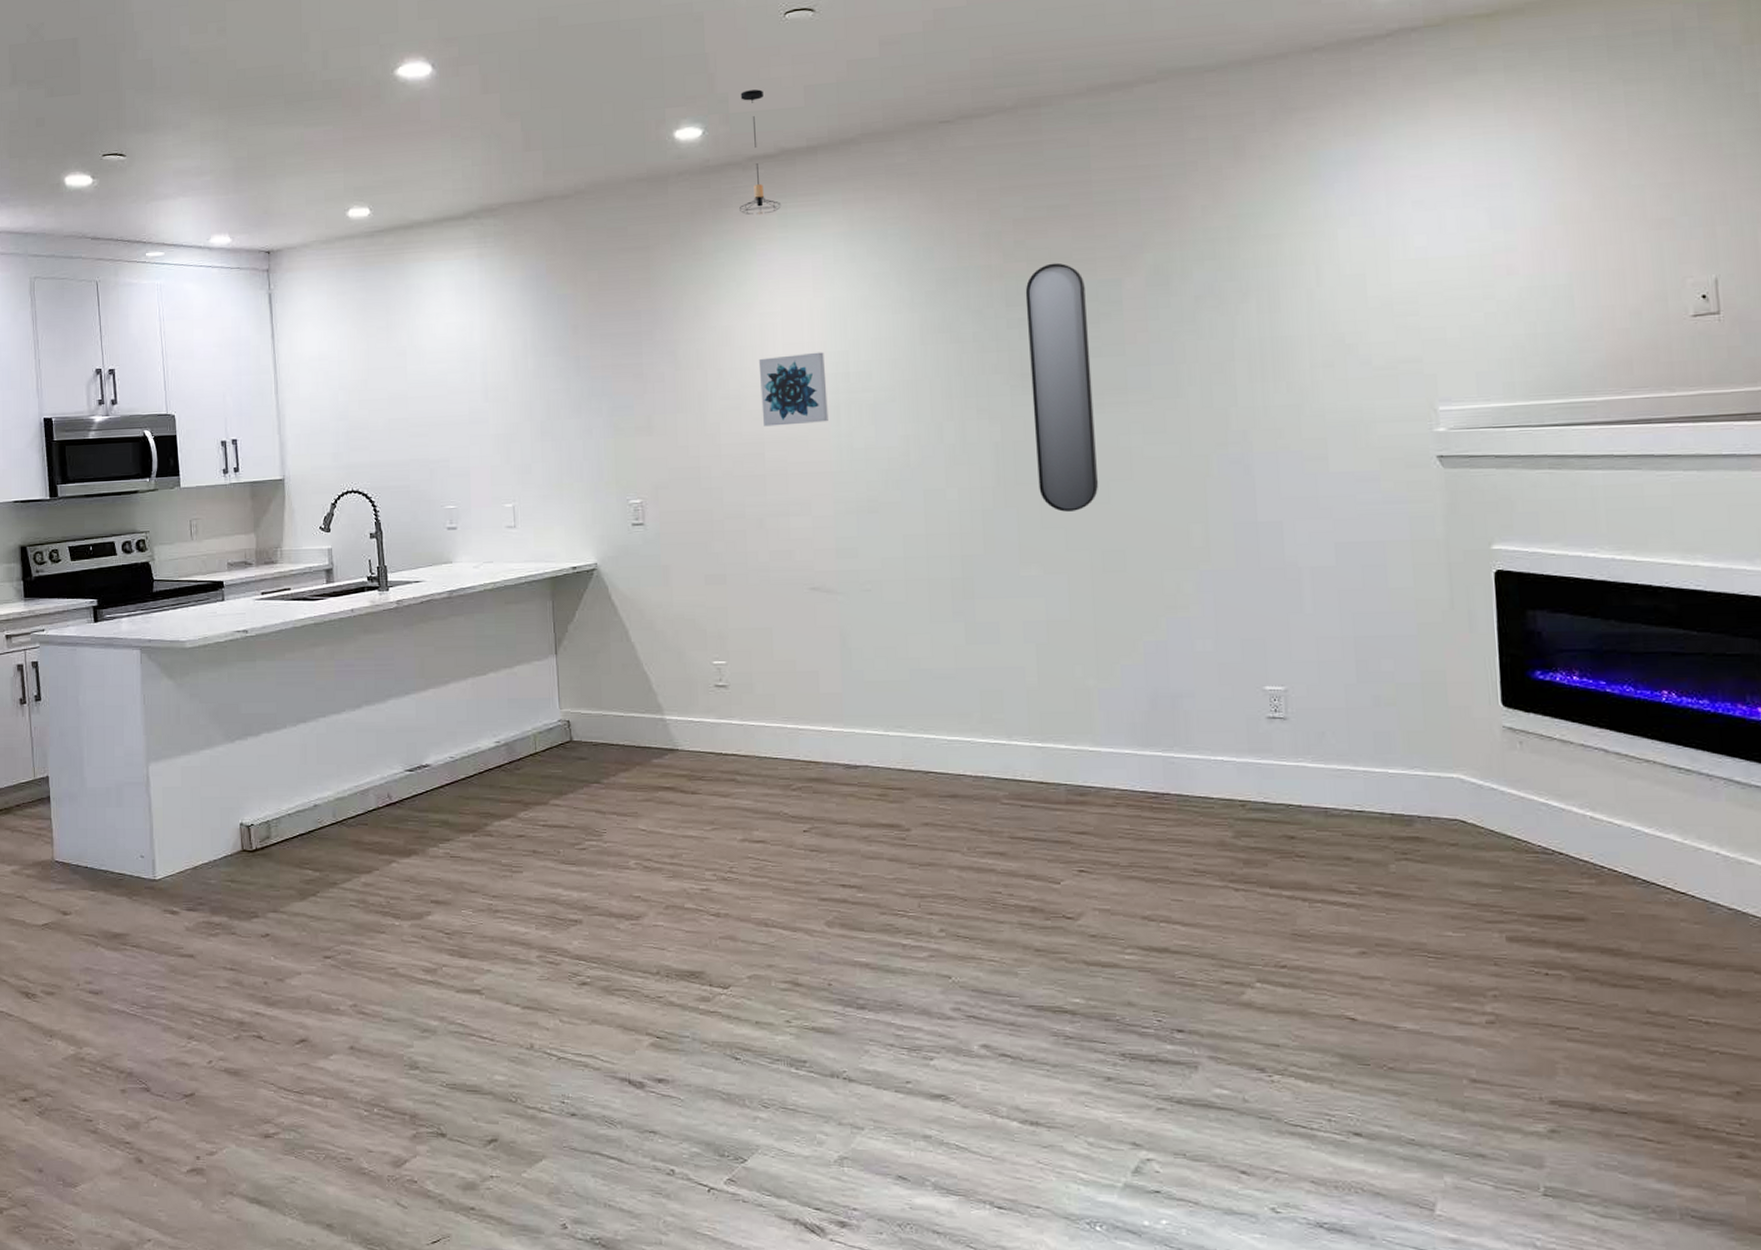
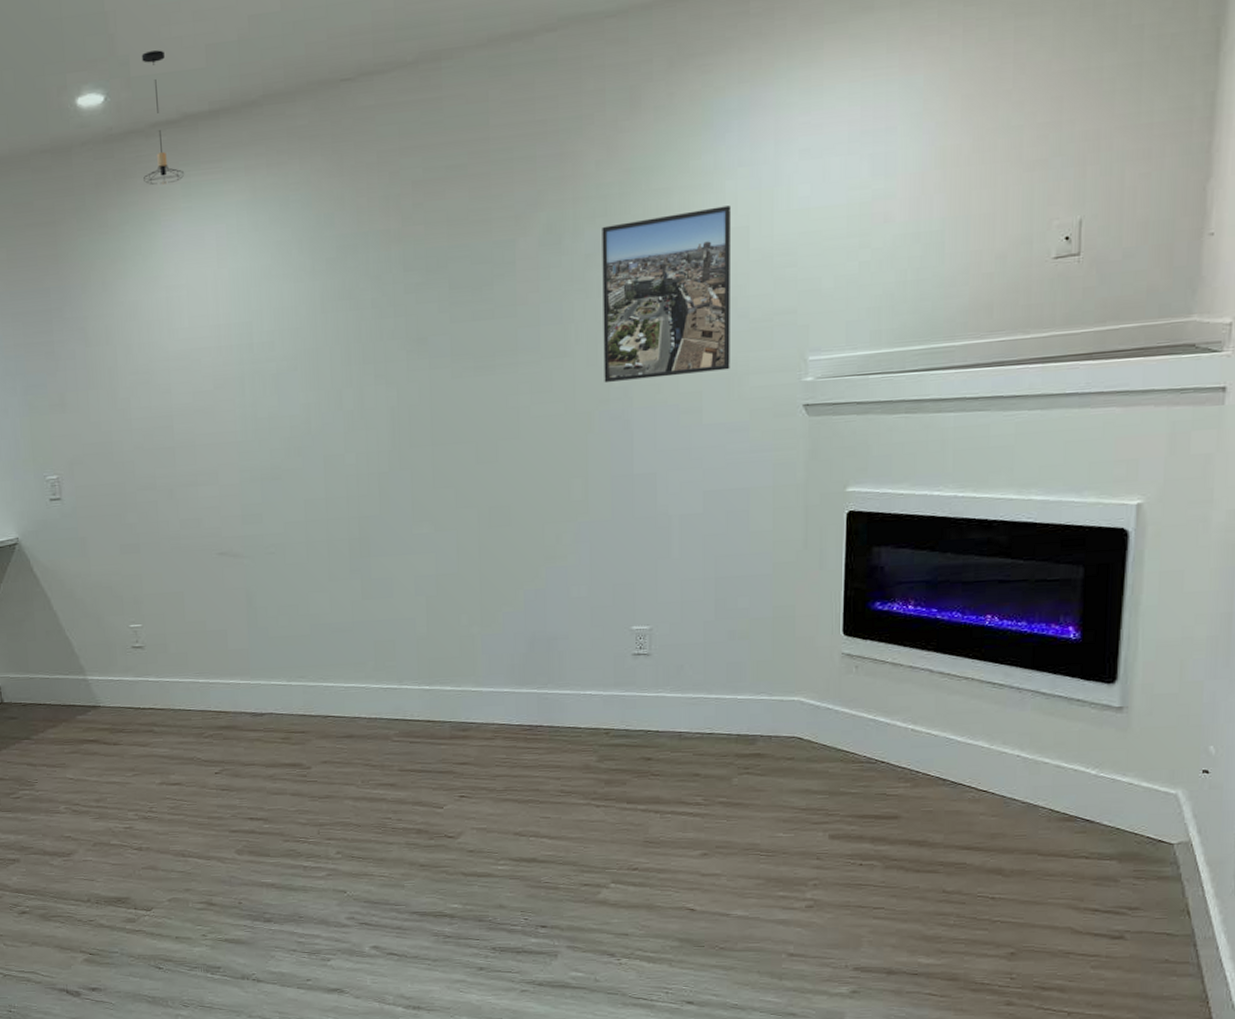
wall art: present [758,352,828,427] -> none [165,323,233,400]
home mirror: present [1025,262,1099,512] -> none [422,224,488,472]
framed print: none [1211,253,1355,425] -> present [602,205,732,382]

